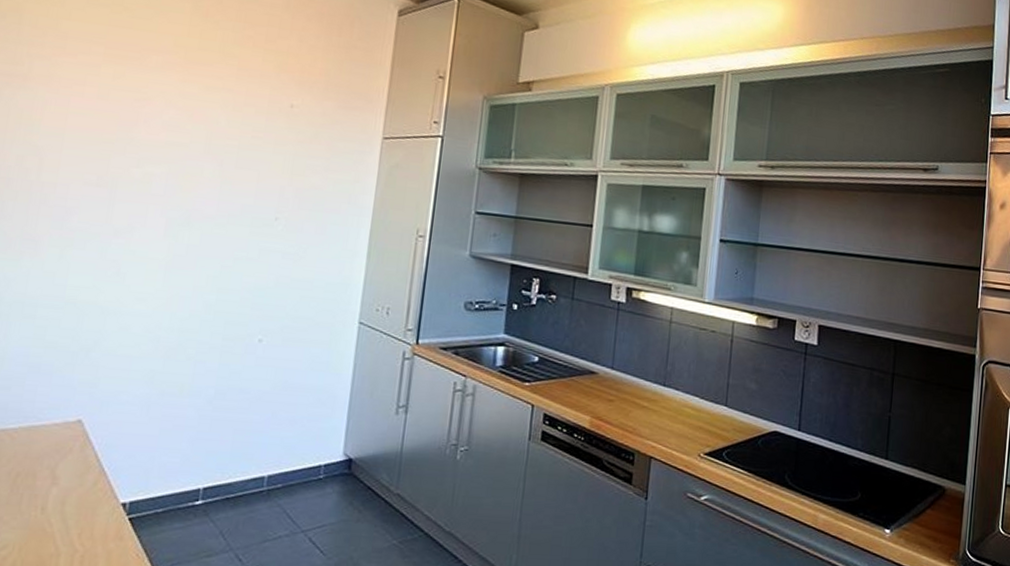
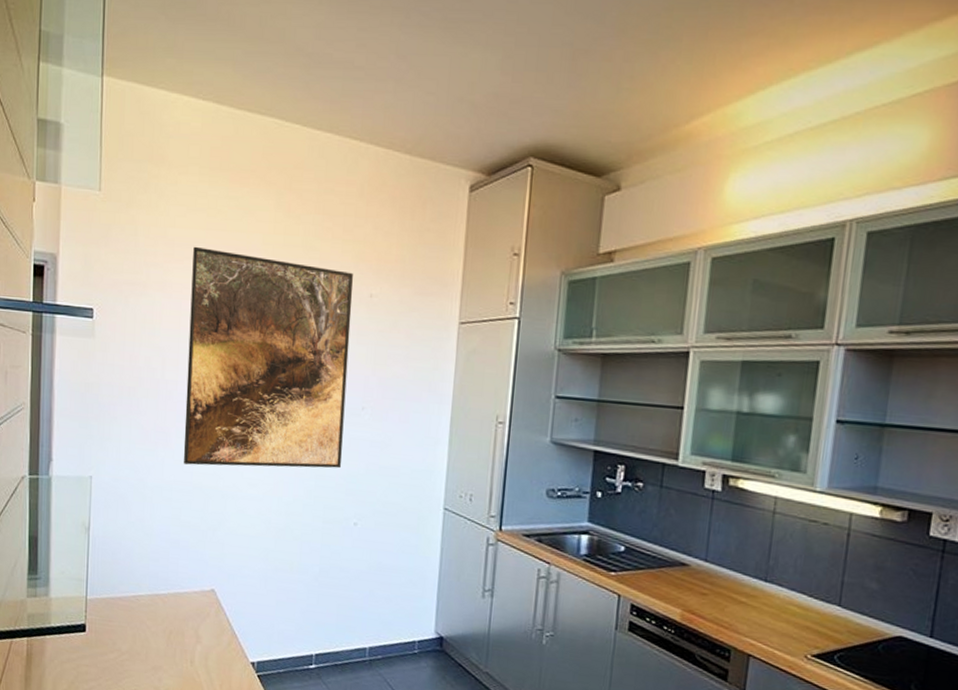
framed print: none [55,41,274,282] -> present [183,246,353,469]

